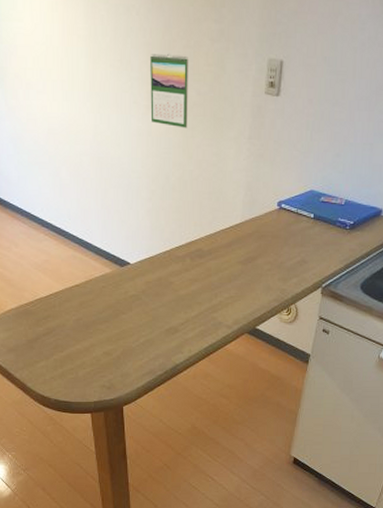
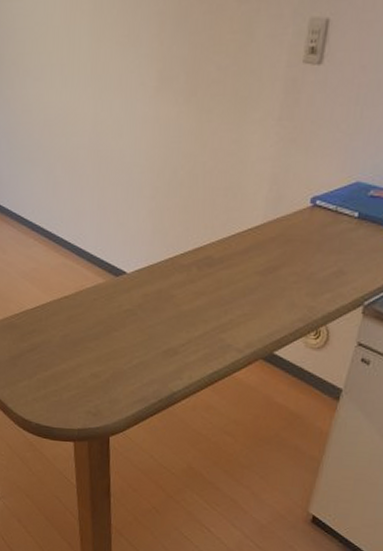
calendar: present [150,53,188,128] -> none [159,22,208,112]

